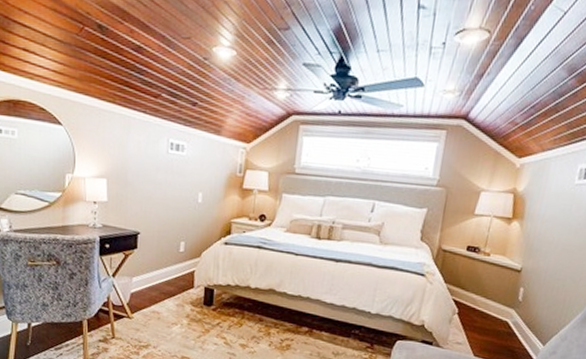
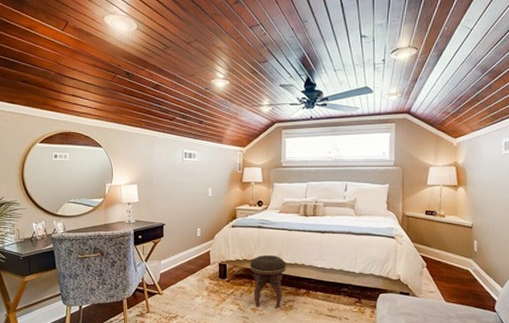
footstool: none [242,282,289,346] -> present [249,255,287,307]

